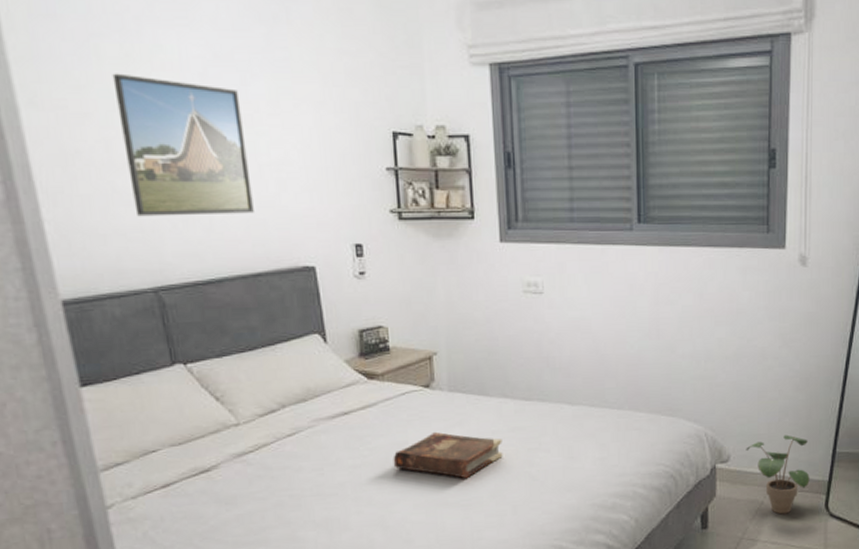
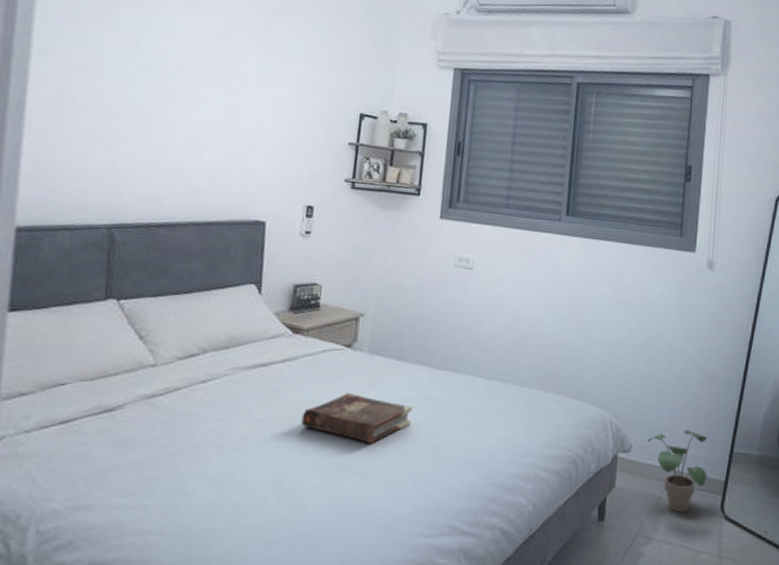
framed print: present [112,73,254,217] -> none [111,37,231,168]

